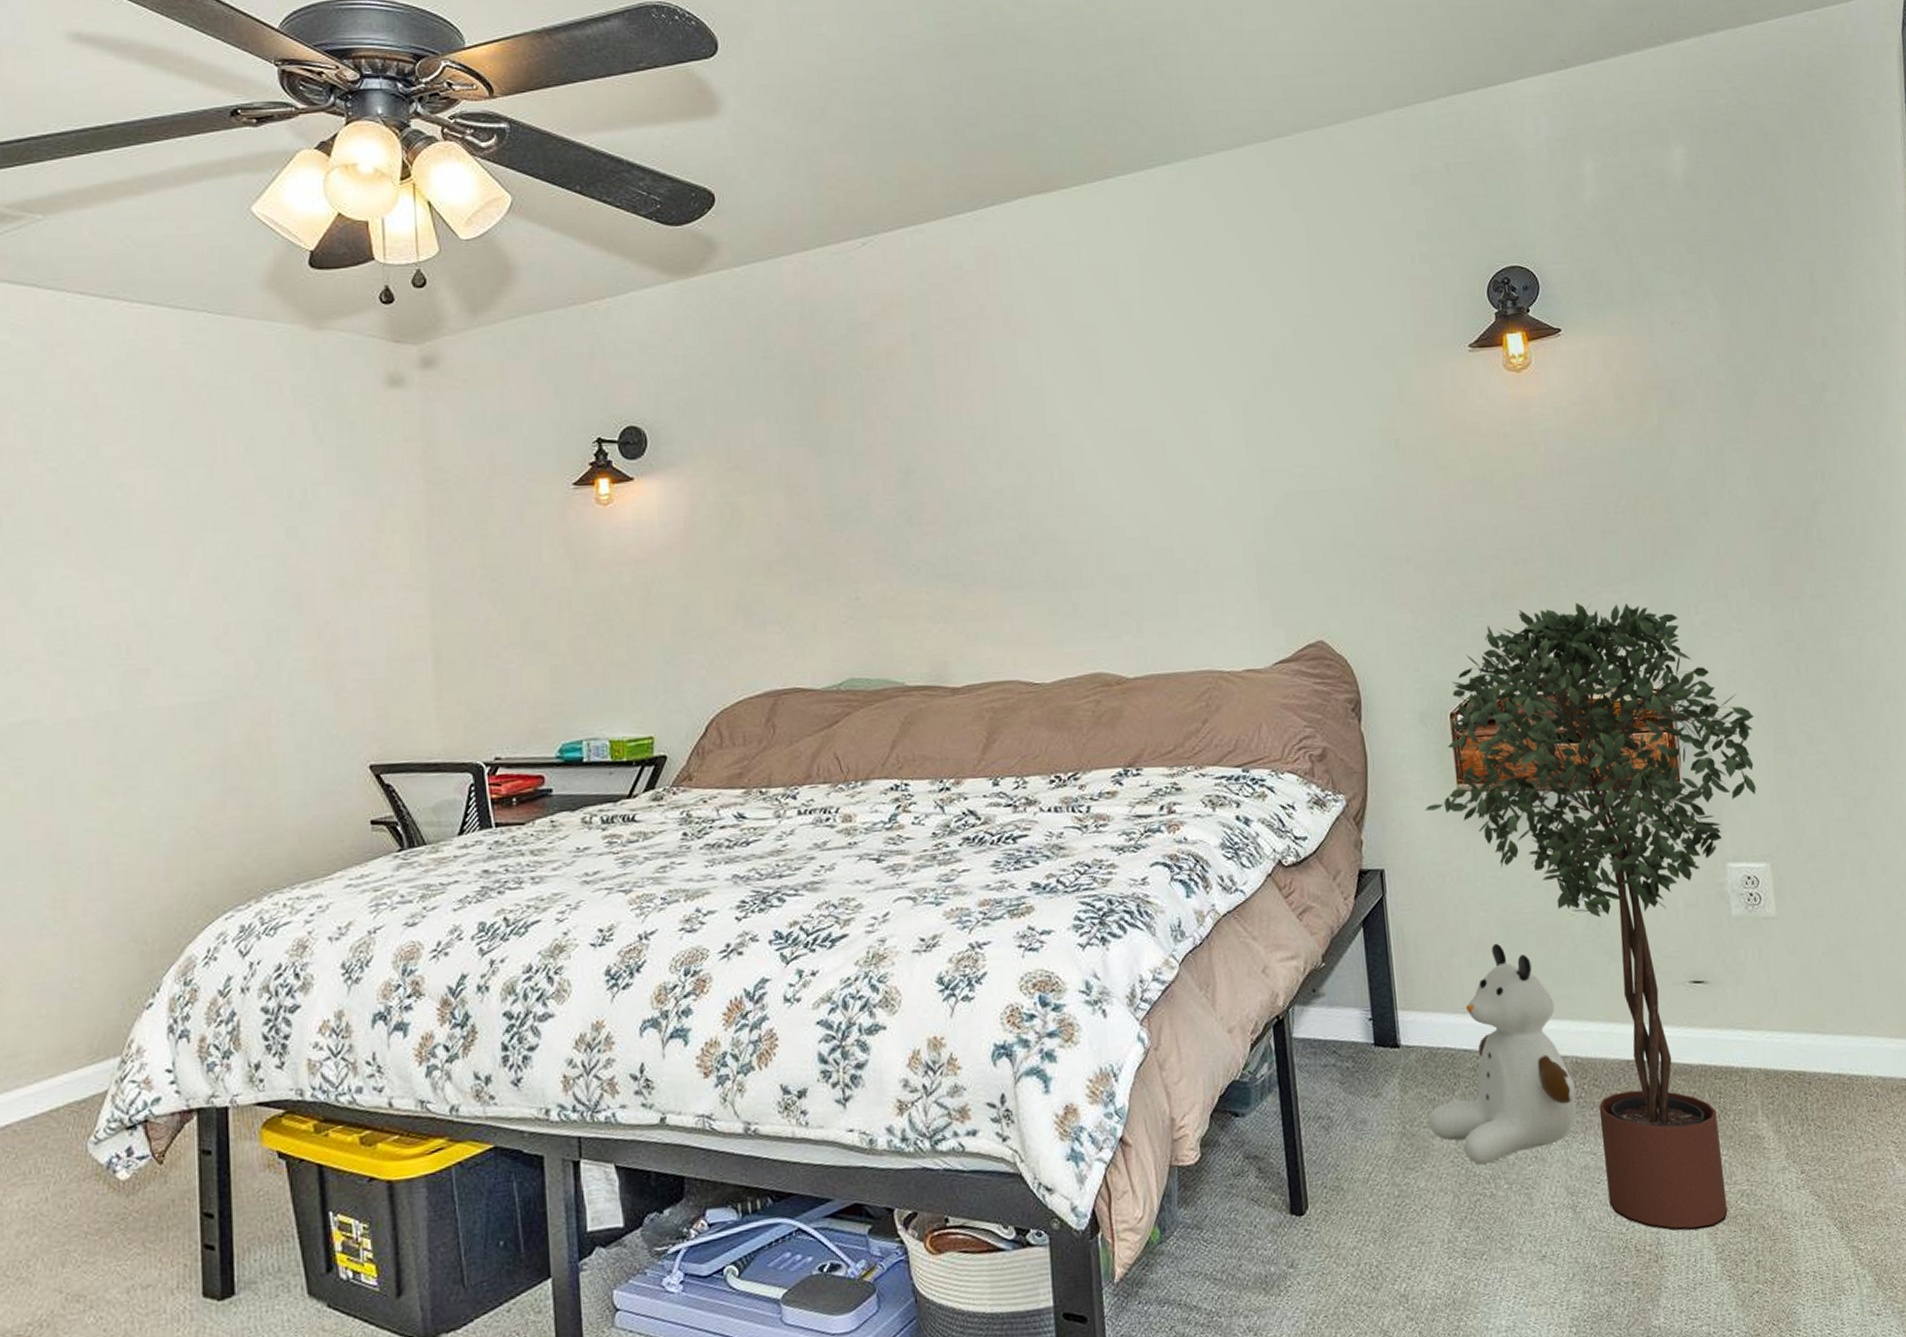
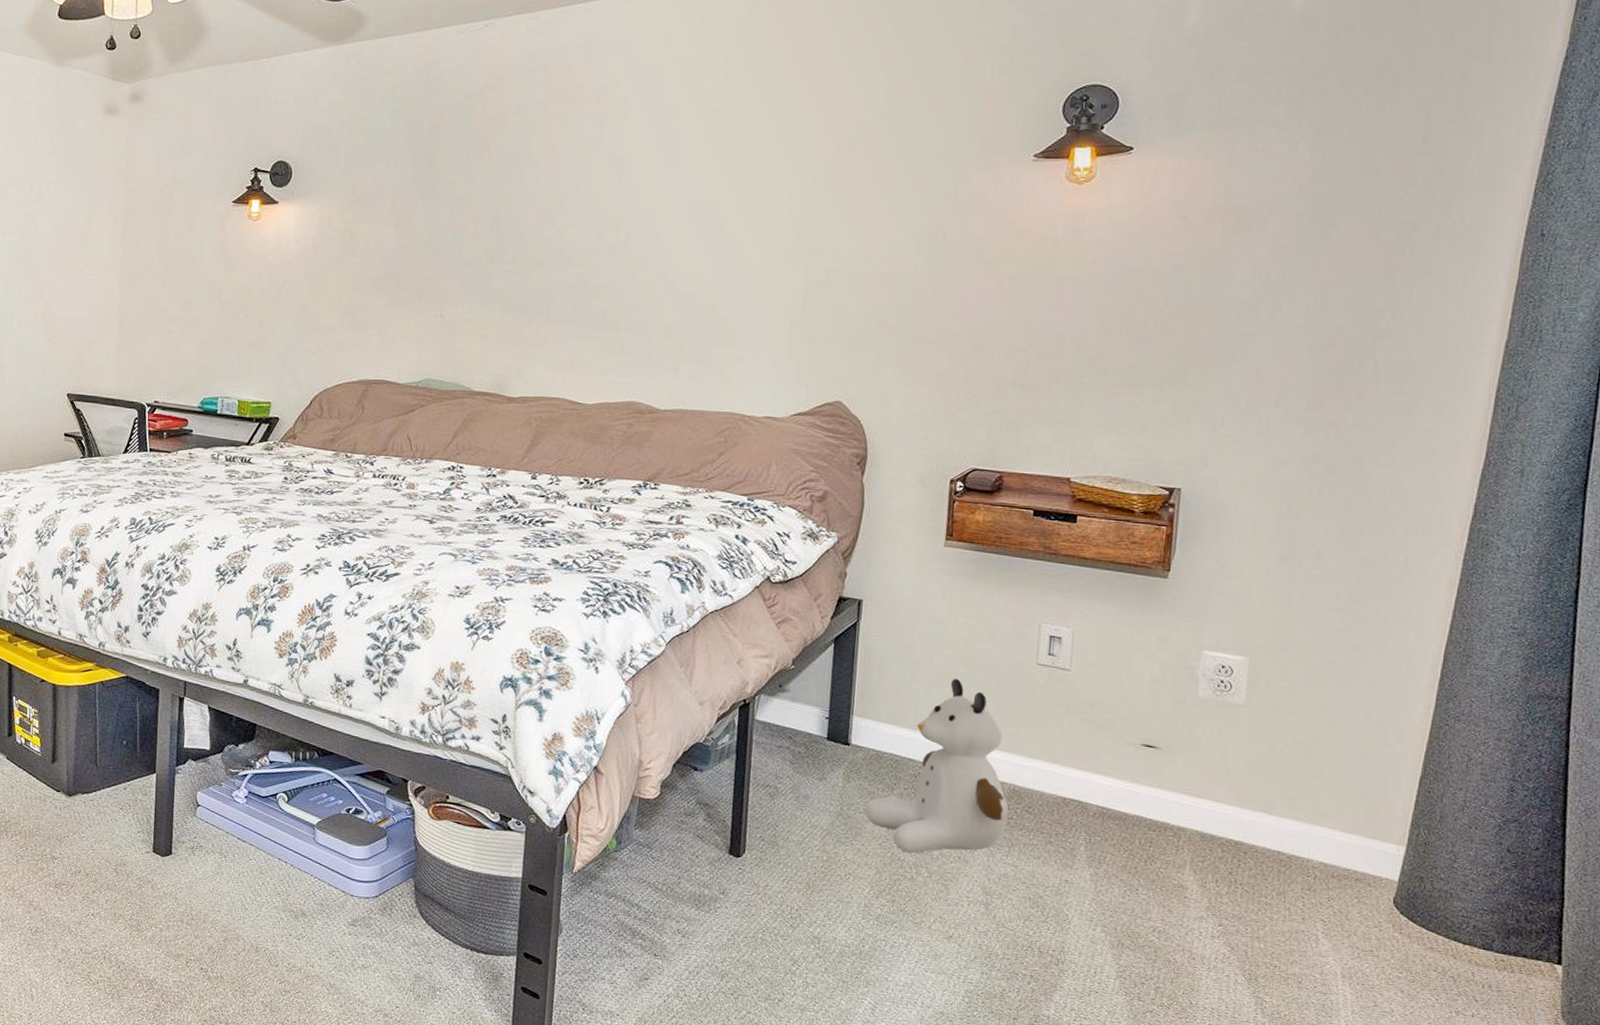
potted tree: present [1425,602,1756,1231] -> none [910,399,1263,950]

